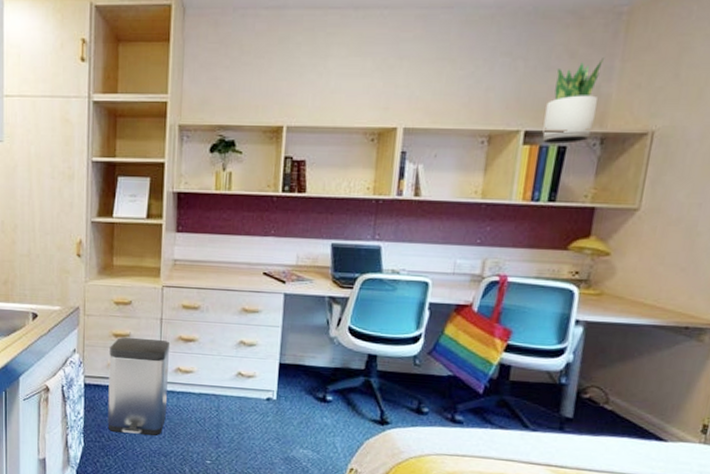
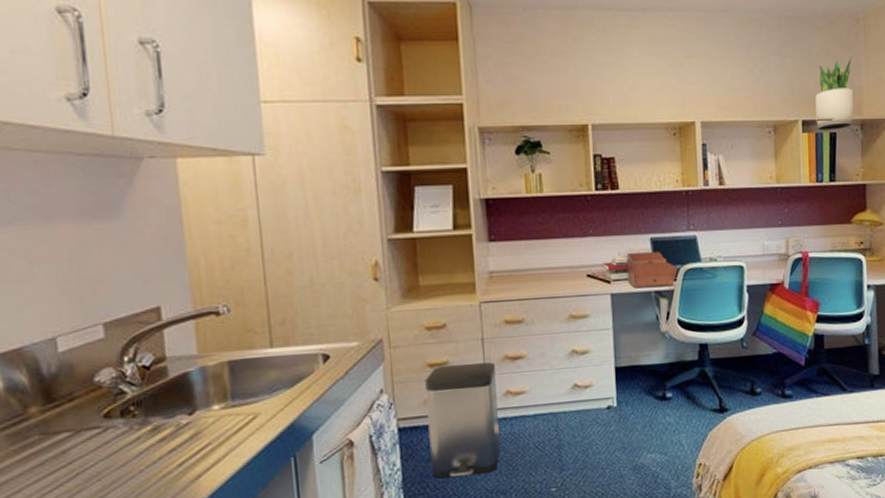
books: none [280,257,306,283] -> present [603,255,629,281]
sewing box: none [302,257,356,294] -> present [626,252,678,289]

